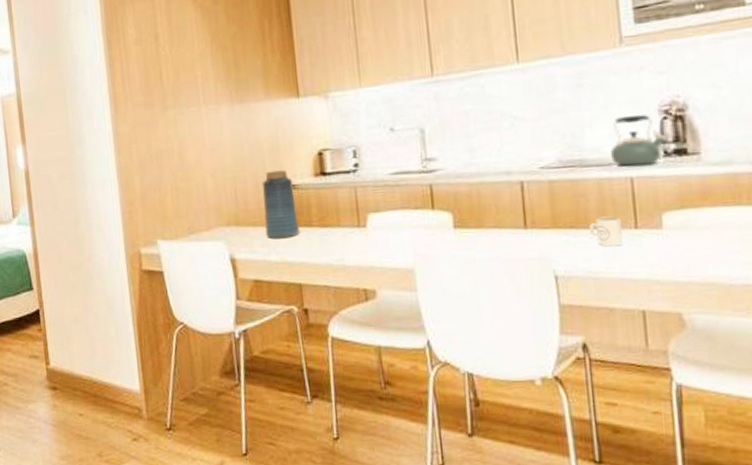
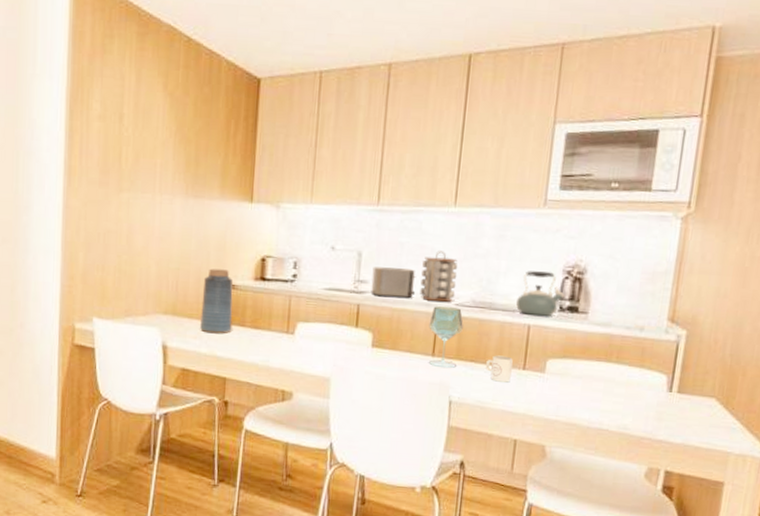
toaster: none [439,137,492,173] -> present [371,267,416,299]
spice rack: none [493,112,538,169] -> present [420,251,458,303]
wine glass: none [513,171,555,241] -> present [429,306,464,369]

